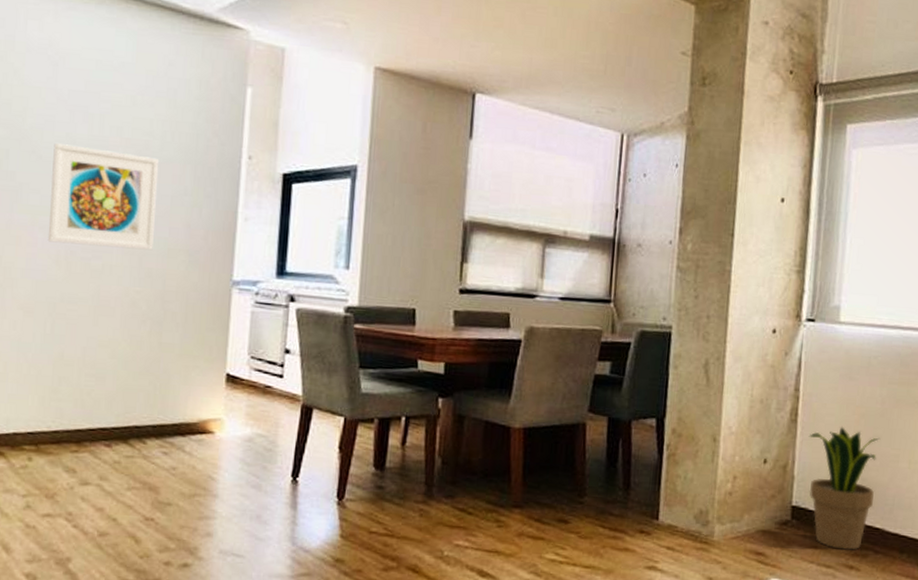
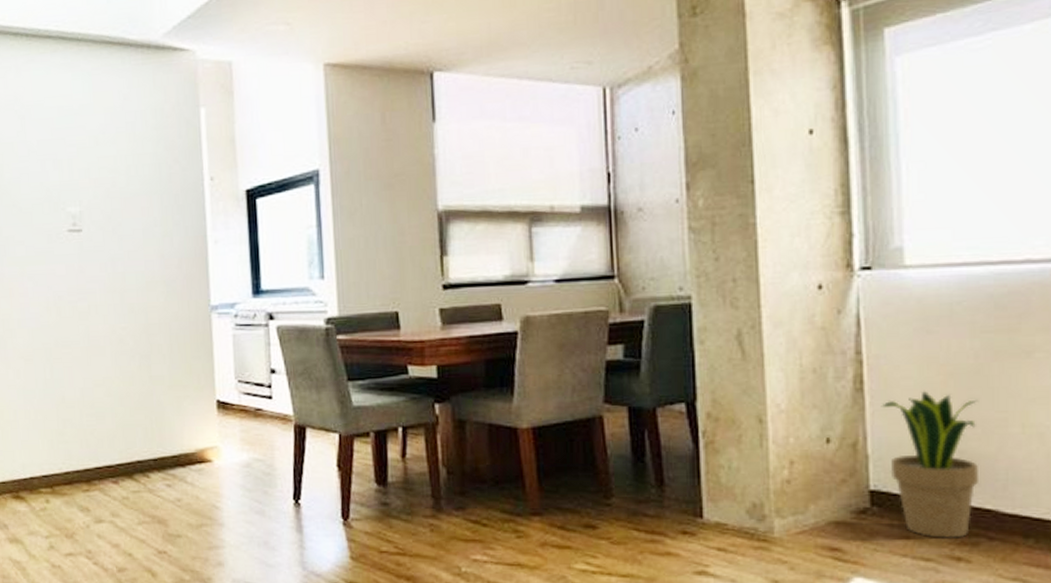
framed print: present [47,143,160,250] -> none [31,193,132,290]

